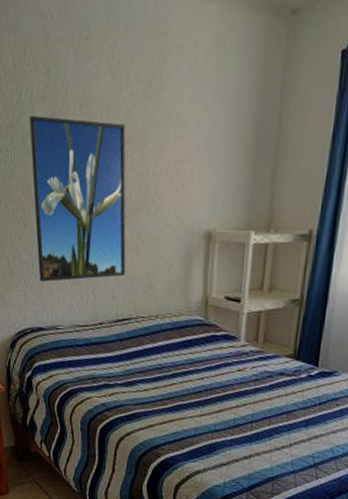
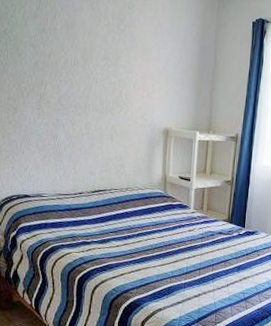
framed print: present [29,115,126,282] -> none [21,27,103,158]

